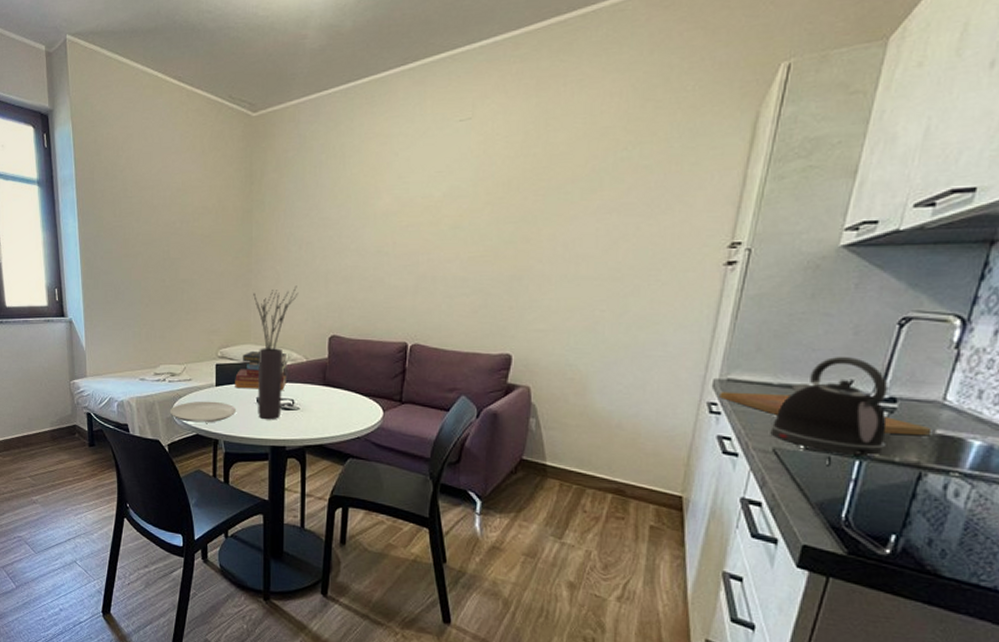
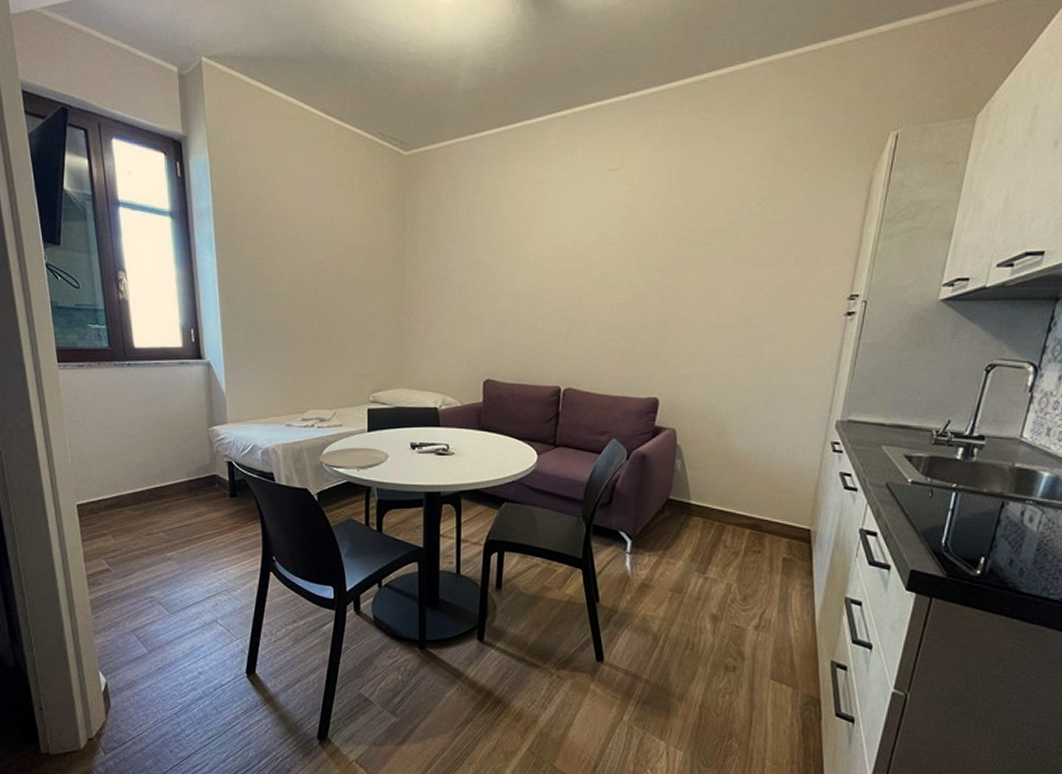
books: present [235,350,287,390] -> none [388,395,441,435]
vase: present [253,285,298,419] -> none [406,329,453,465]
cutting board: present [719,391,932,436] -> none [841,432,1012,469]
kettle: present [770,356,887,456] -> none [884,398,977,487]

